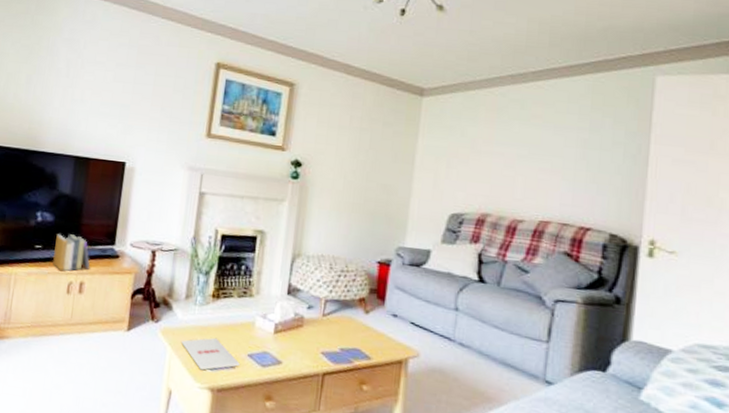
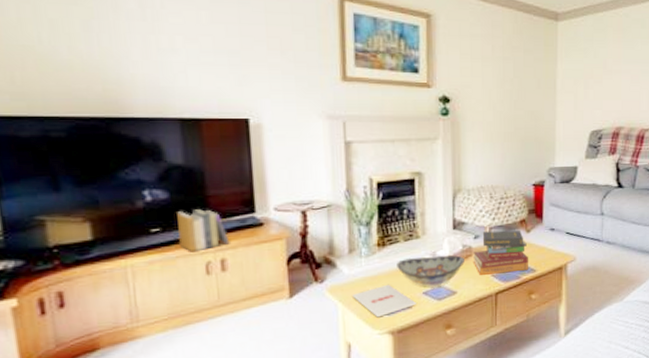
decorative bowl: none [227,315,295,352] -> present [397,255,465,287]
books: none [304,303,365,356] -> present [473,230,529,275]

